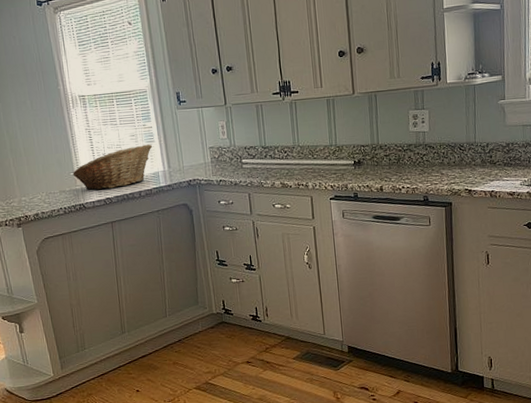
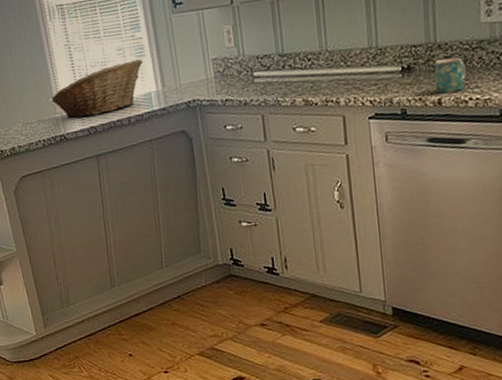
mug: none [377,156,400,183] -> present [434,57,466,94]

